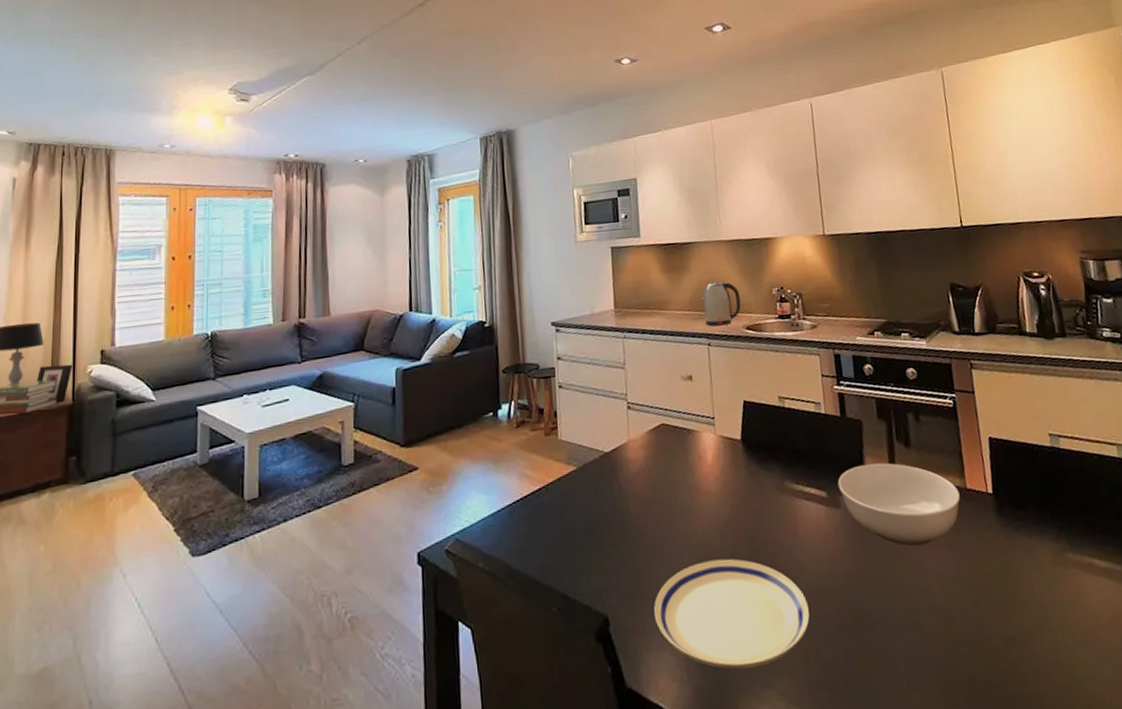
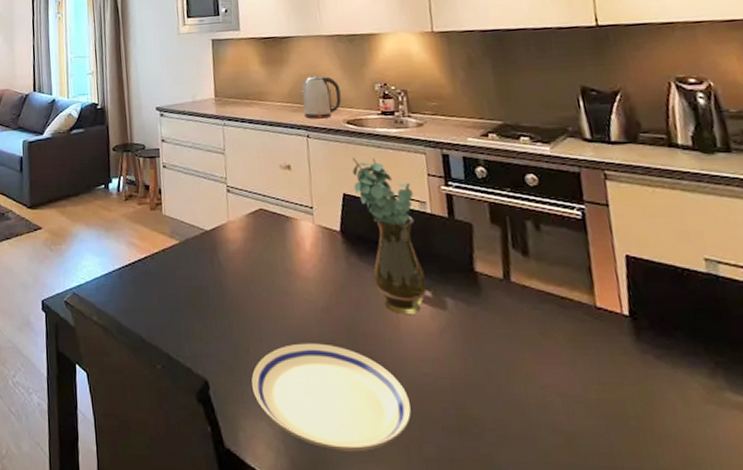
vase: none [752,362,823,518] -> present [352,158,427,314]
bowl: present [837,462,960,547] -> none [443,268,588,360]

